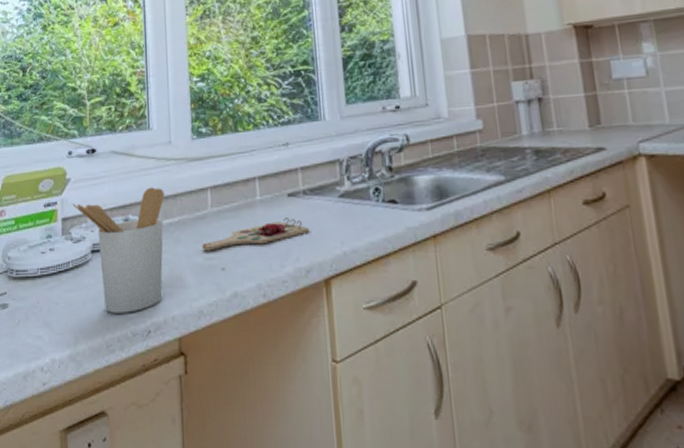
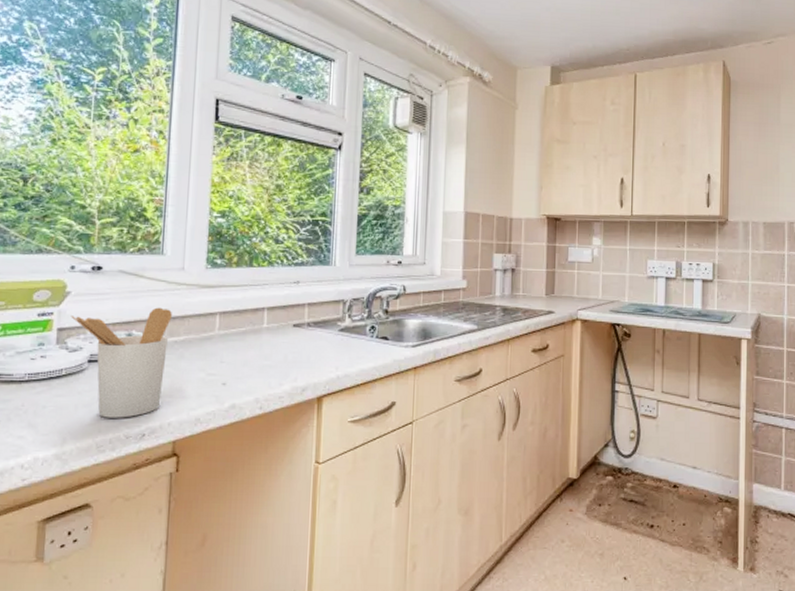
cutting board: present [202,218,310,250] -> none [205,344,309,367]

